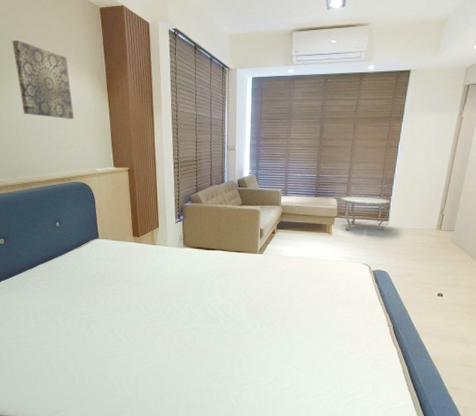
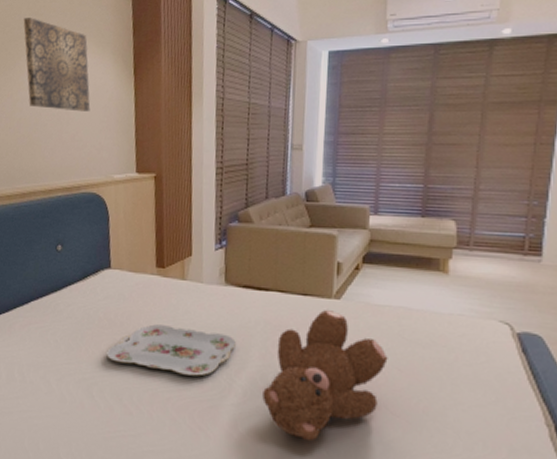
serving tray: none [100,277,193,311] -> present [107,324,236,376]
teddy bear: none [212,261,294,347] -> present [262,309,388,441]
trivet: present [340,196,391,230] -> none [460,216,545,270]

